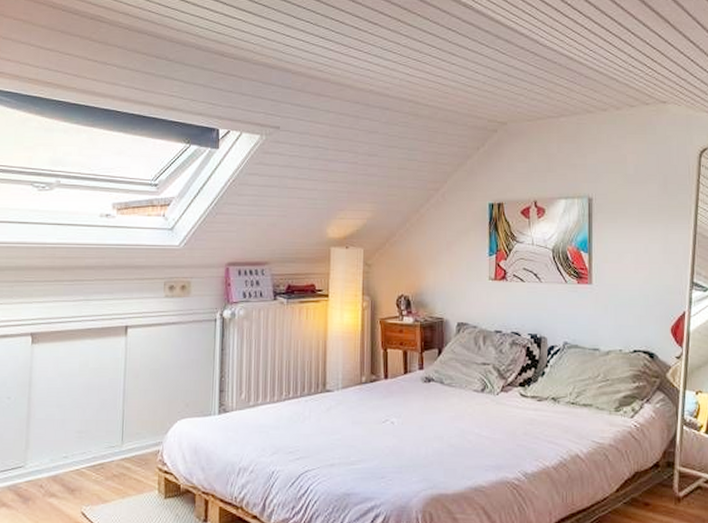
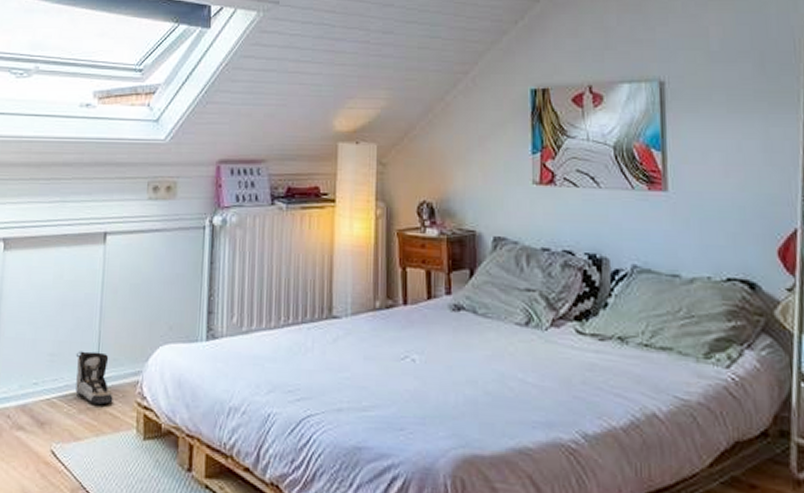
shoe: none [102,427,137,471] -> present [75,351,113,405]

